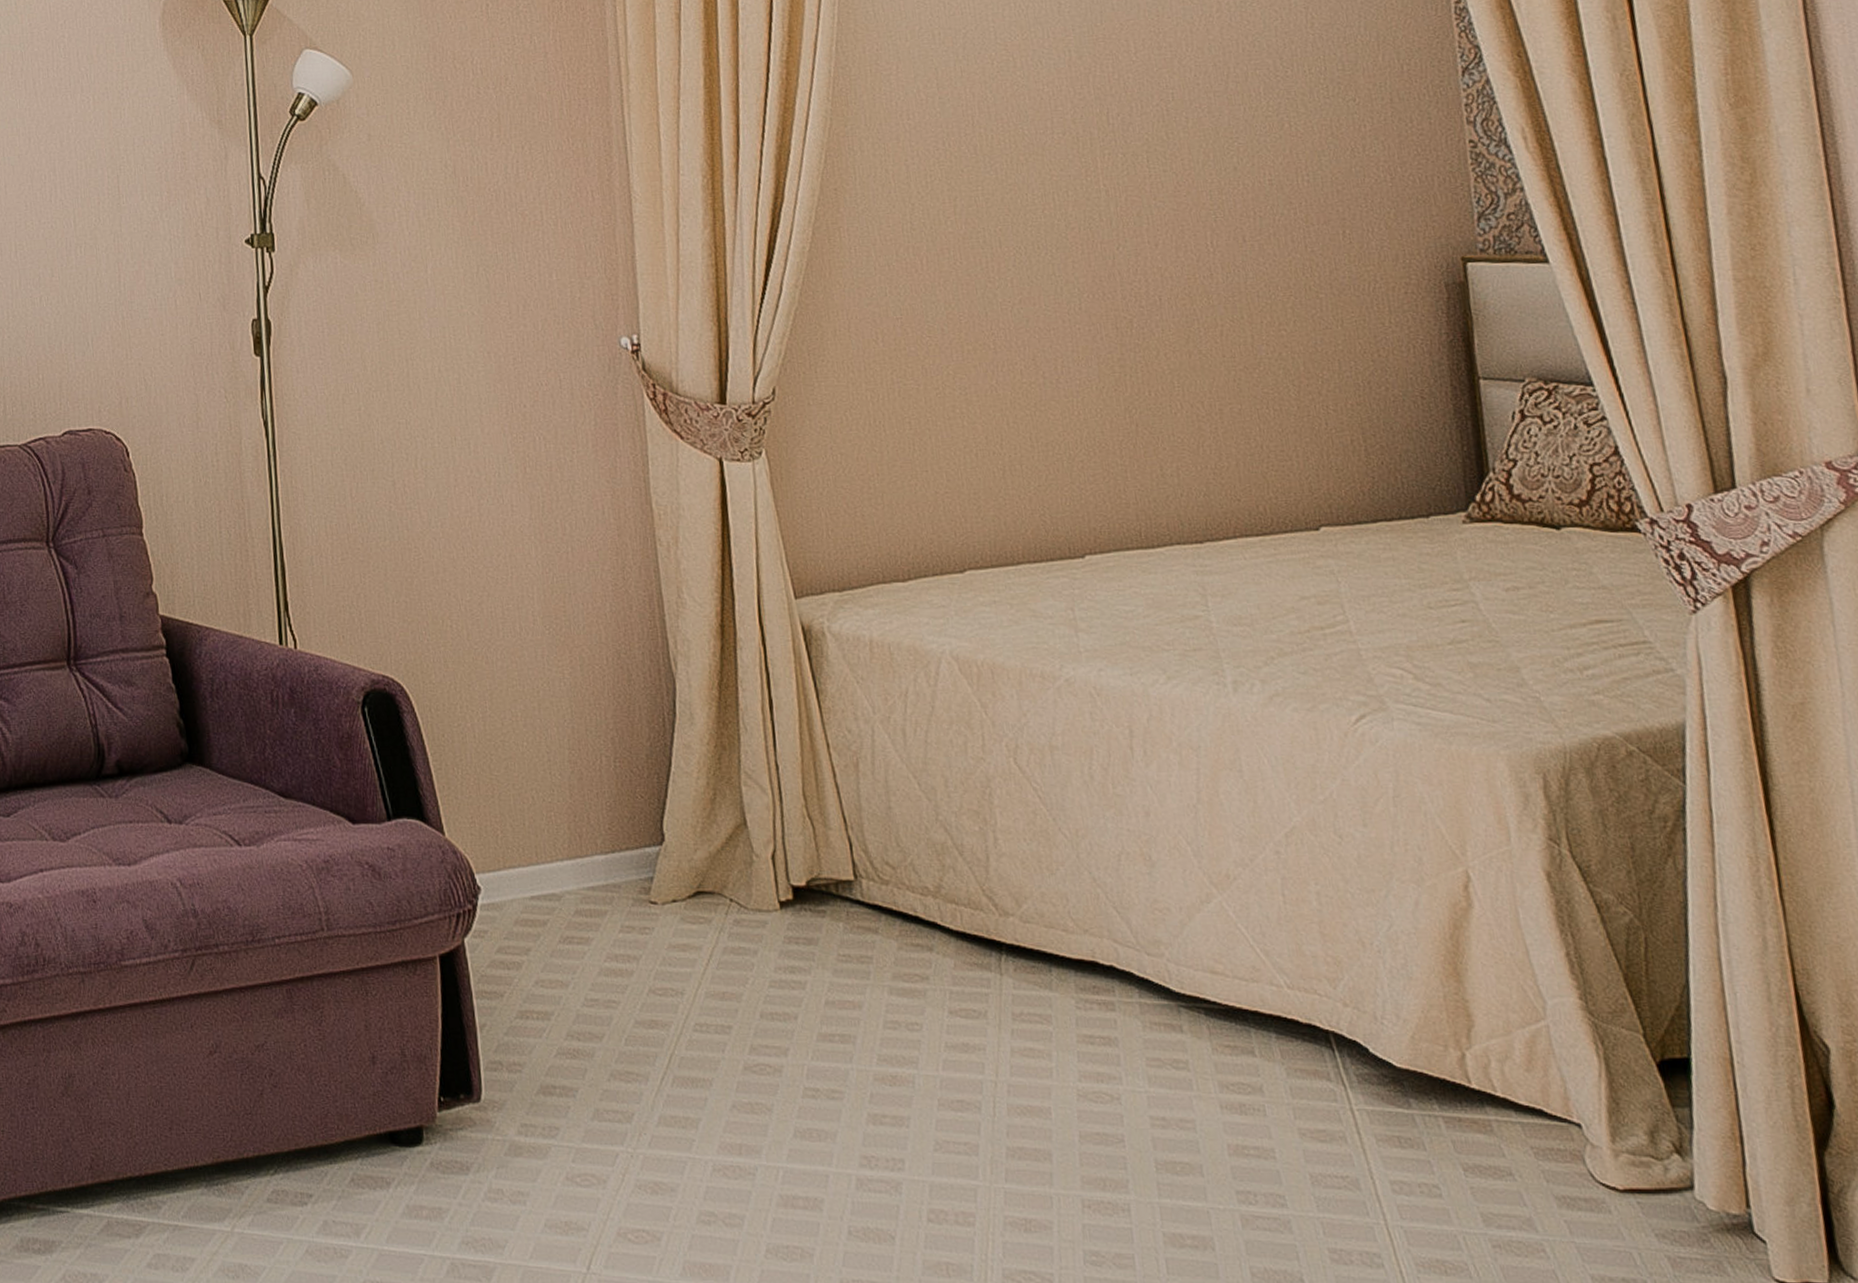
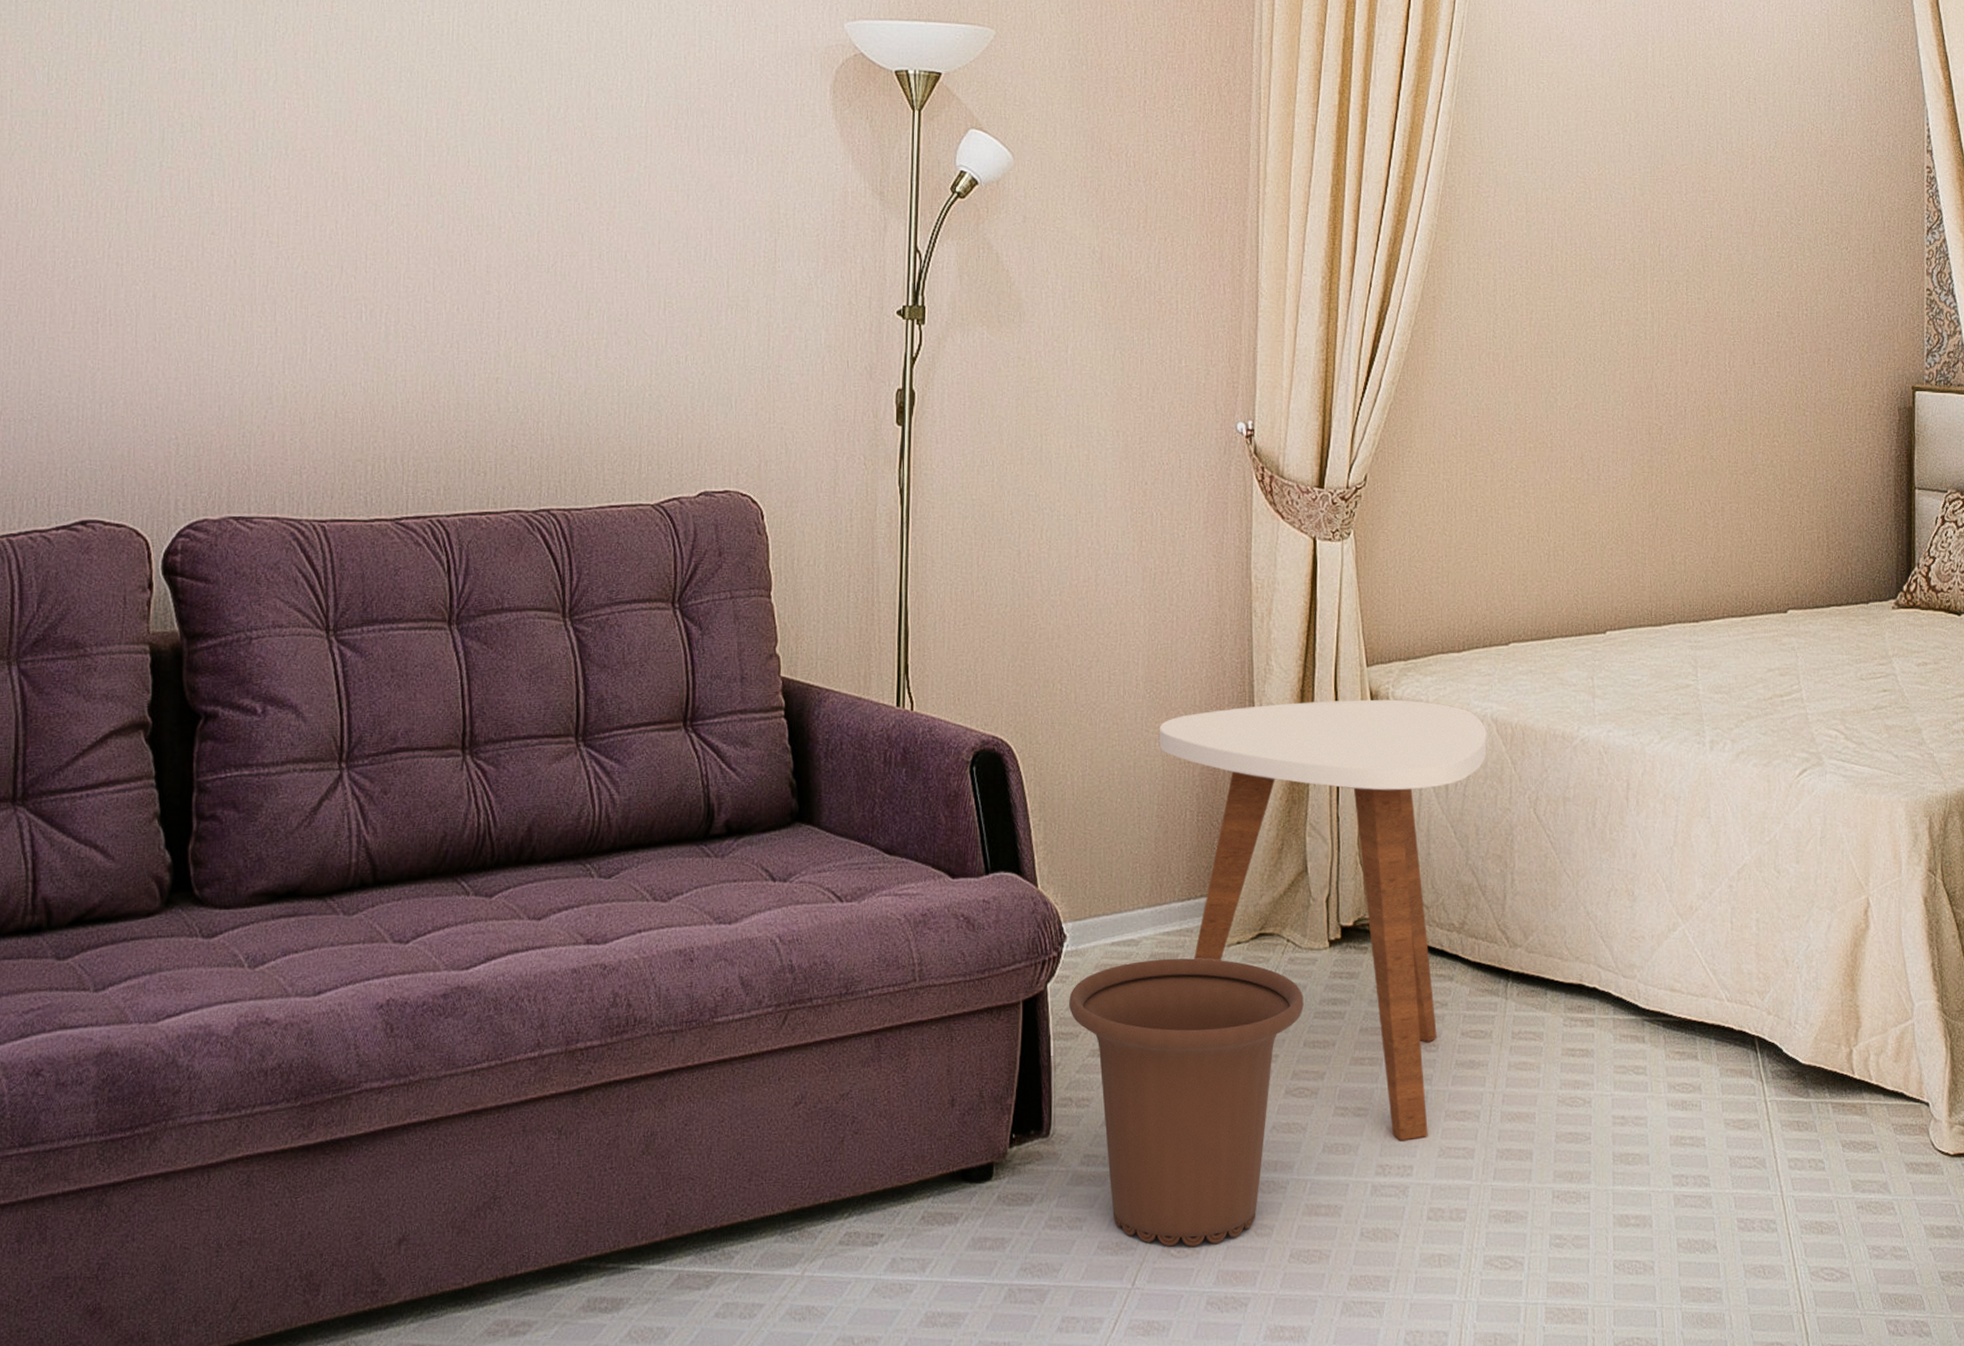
basket: none [489,915,757,1232] -> present [1069,958,1304,1247]
side table: none [563,635,950,1129] -> present [1159,699,1487,1140]

